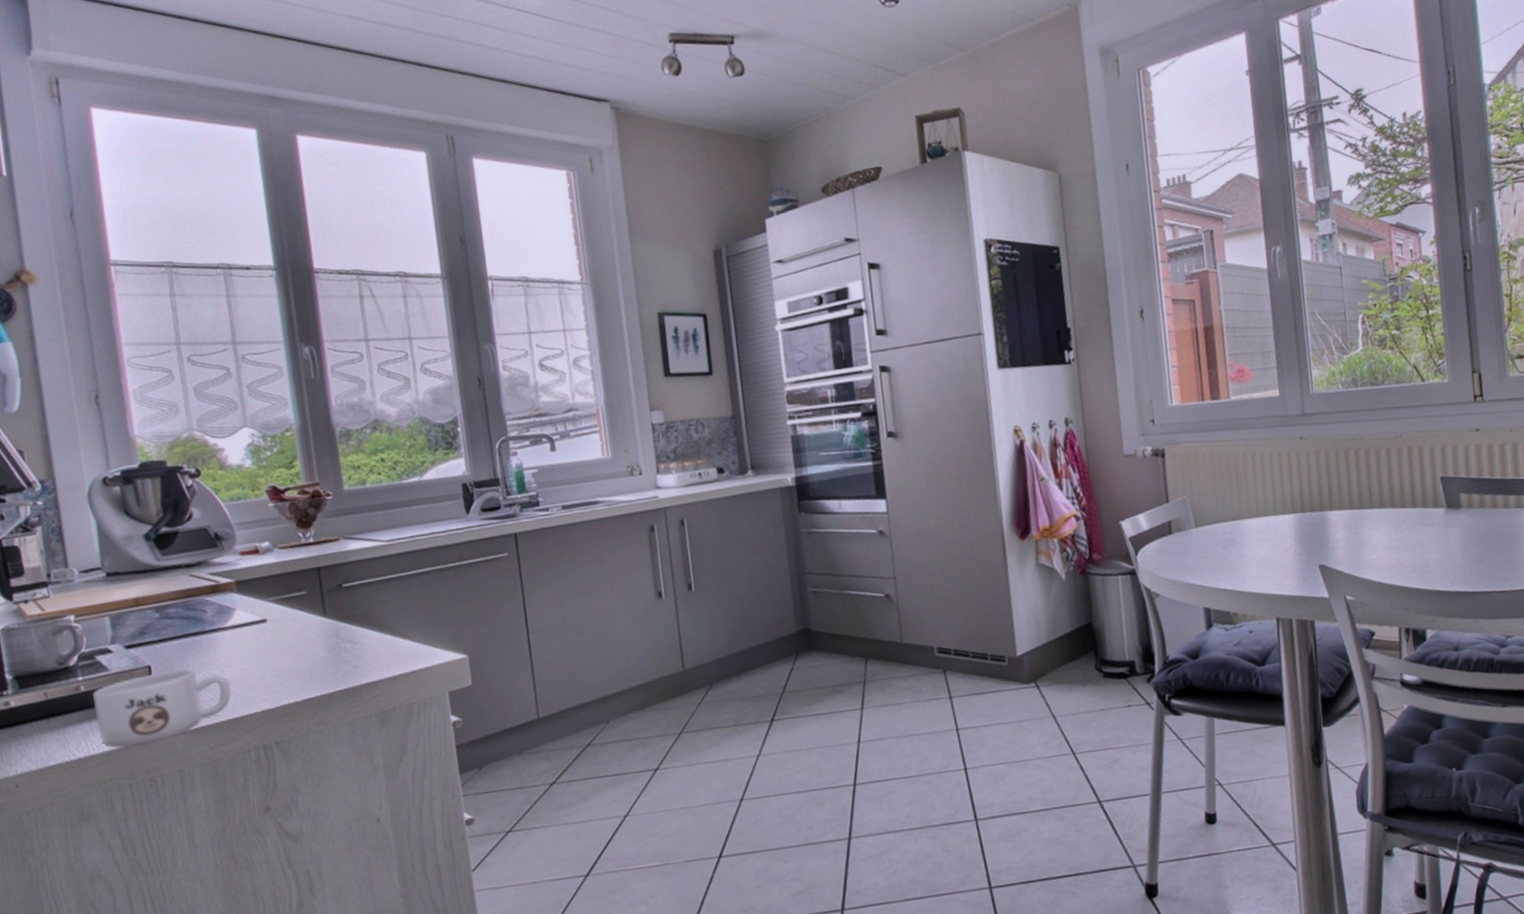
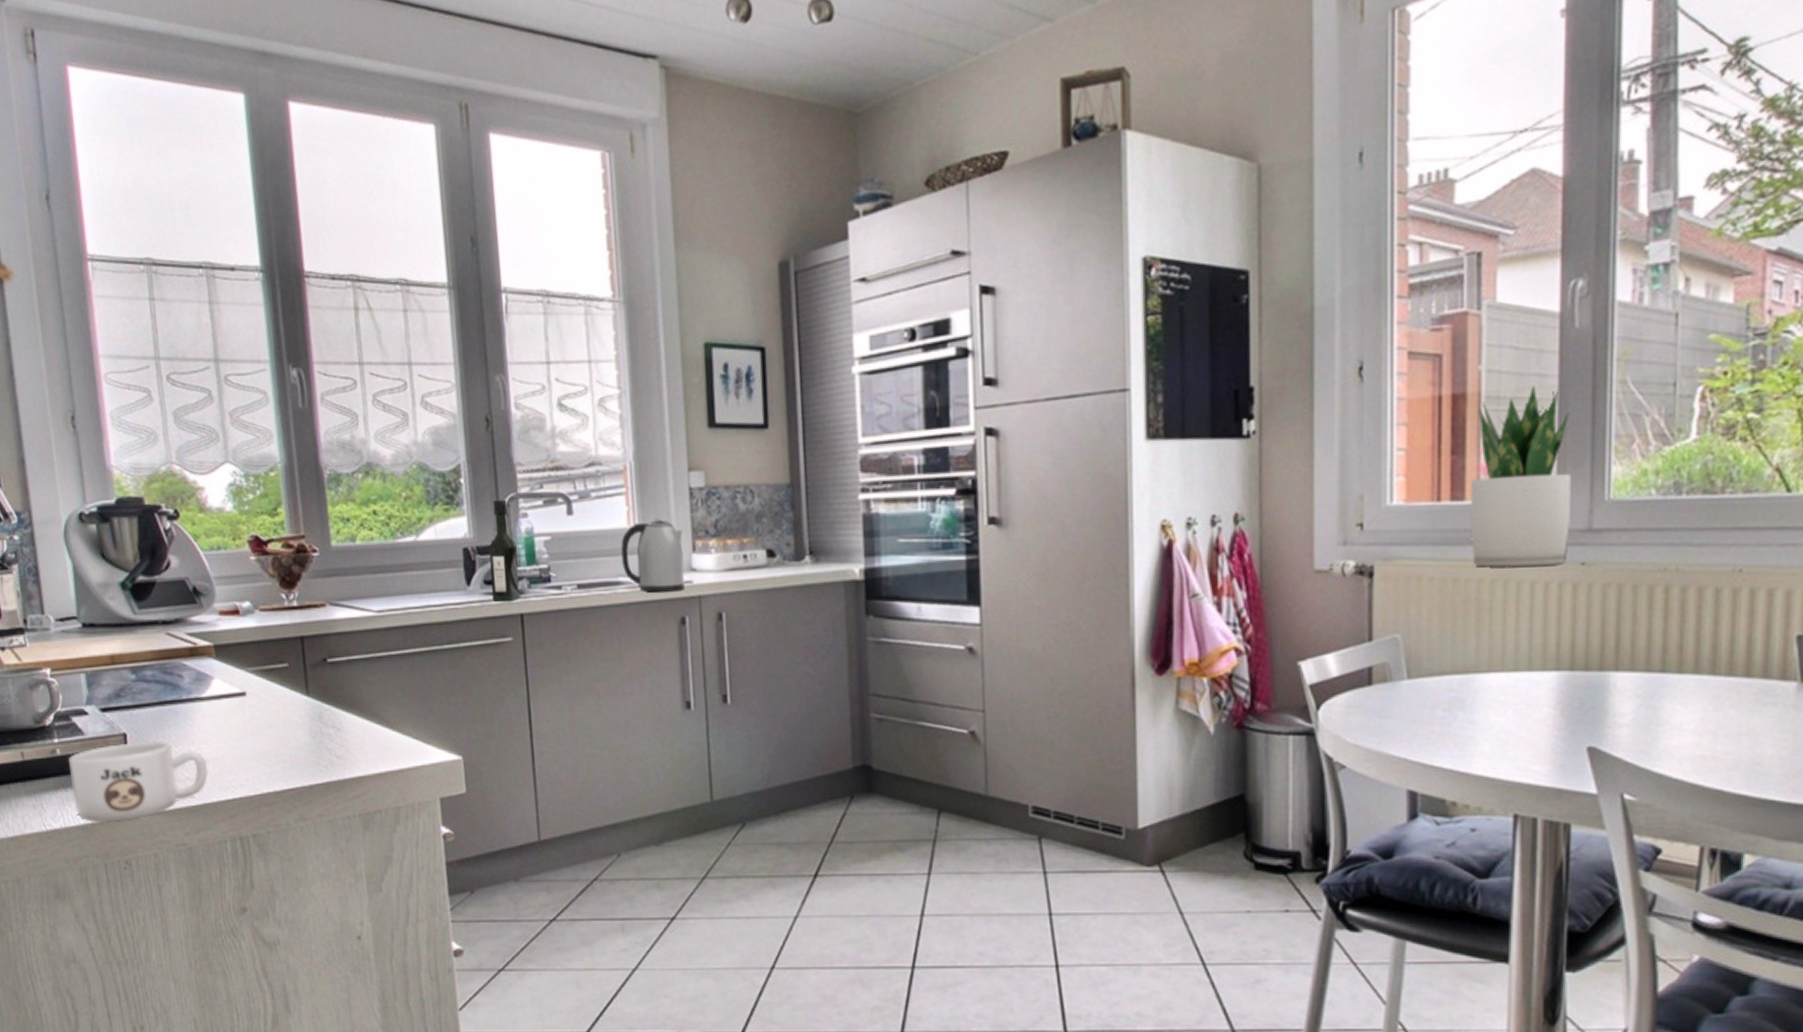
bottle: none [485,442,514,526] -> present [489,499,520,603]
kettle: none [597,450,653,509] -> present [621,519,686,594]
planter: none [1223,318,1291,445] -> present [1471,385,1571,568]

